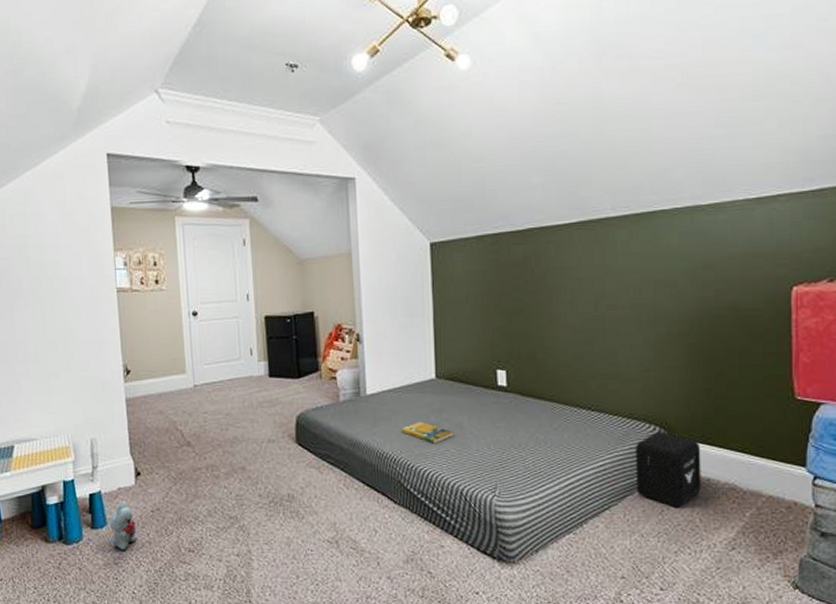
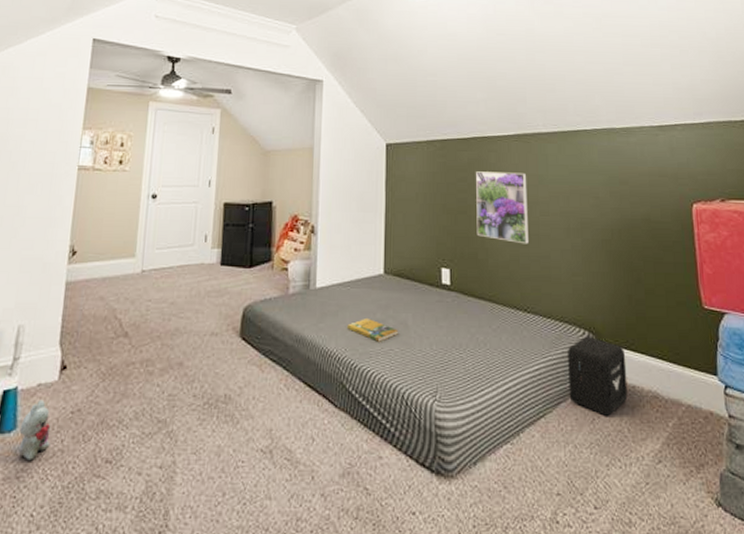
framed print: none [533,264,595,341] -> present [476,171,530,244]

